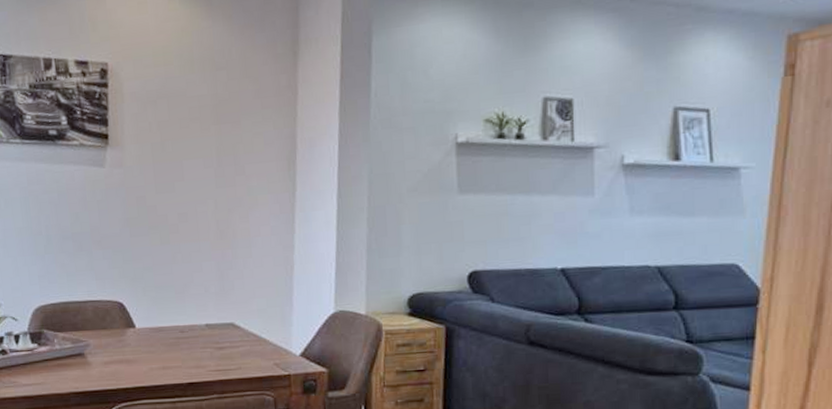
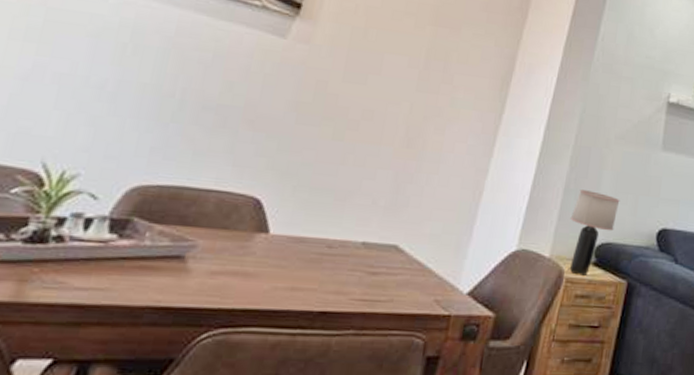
table lamp: none [378,247,424,327] -> present [568,190,620,276]

